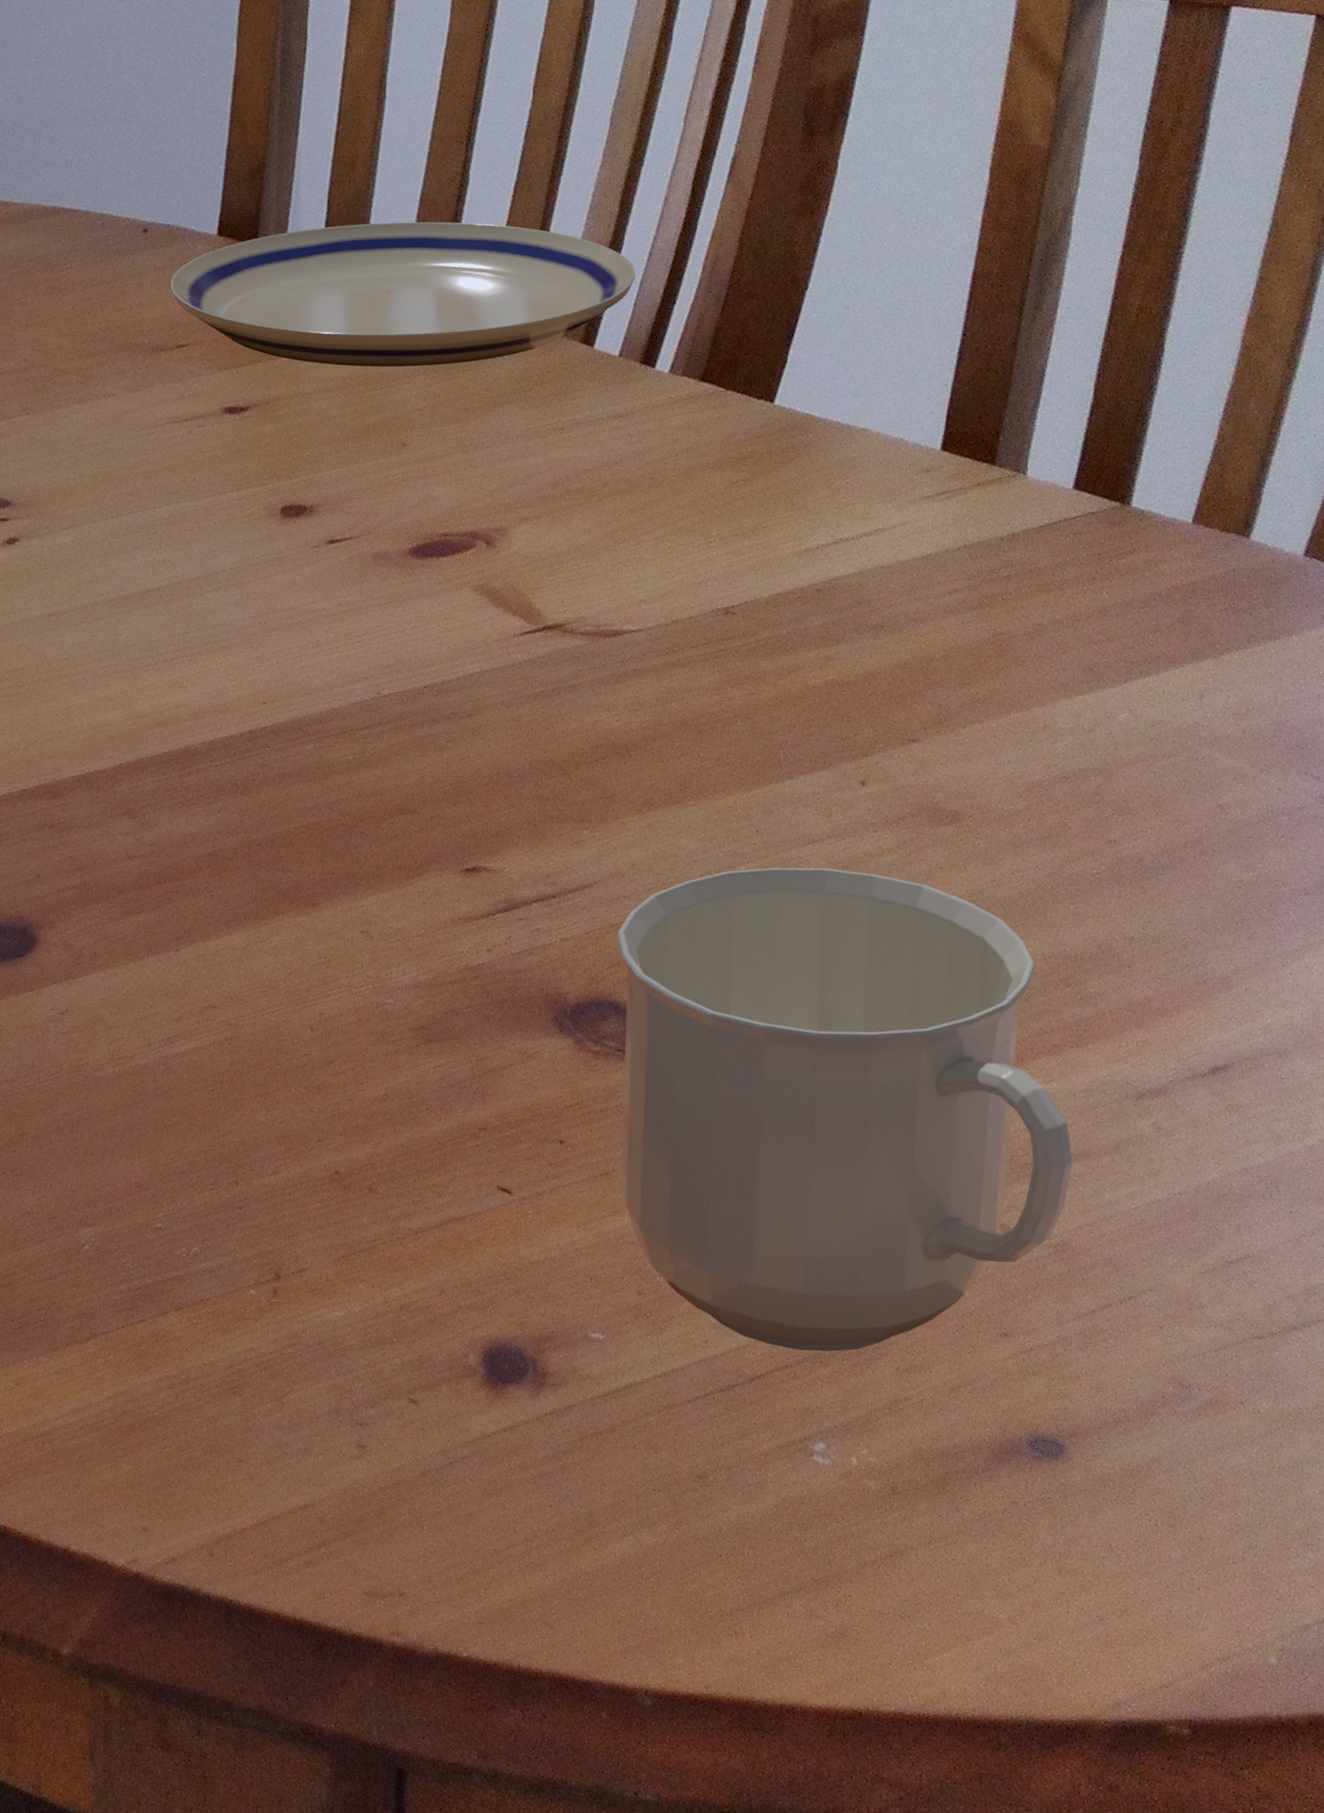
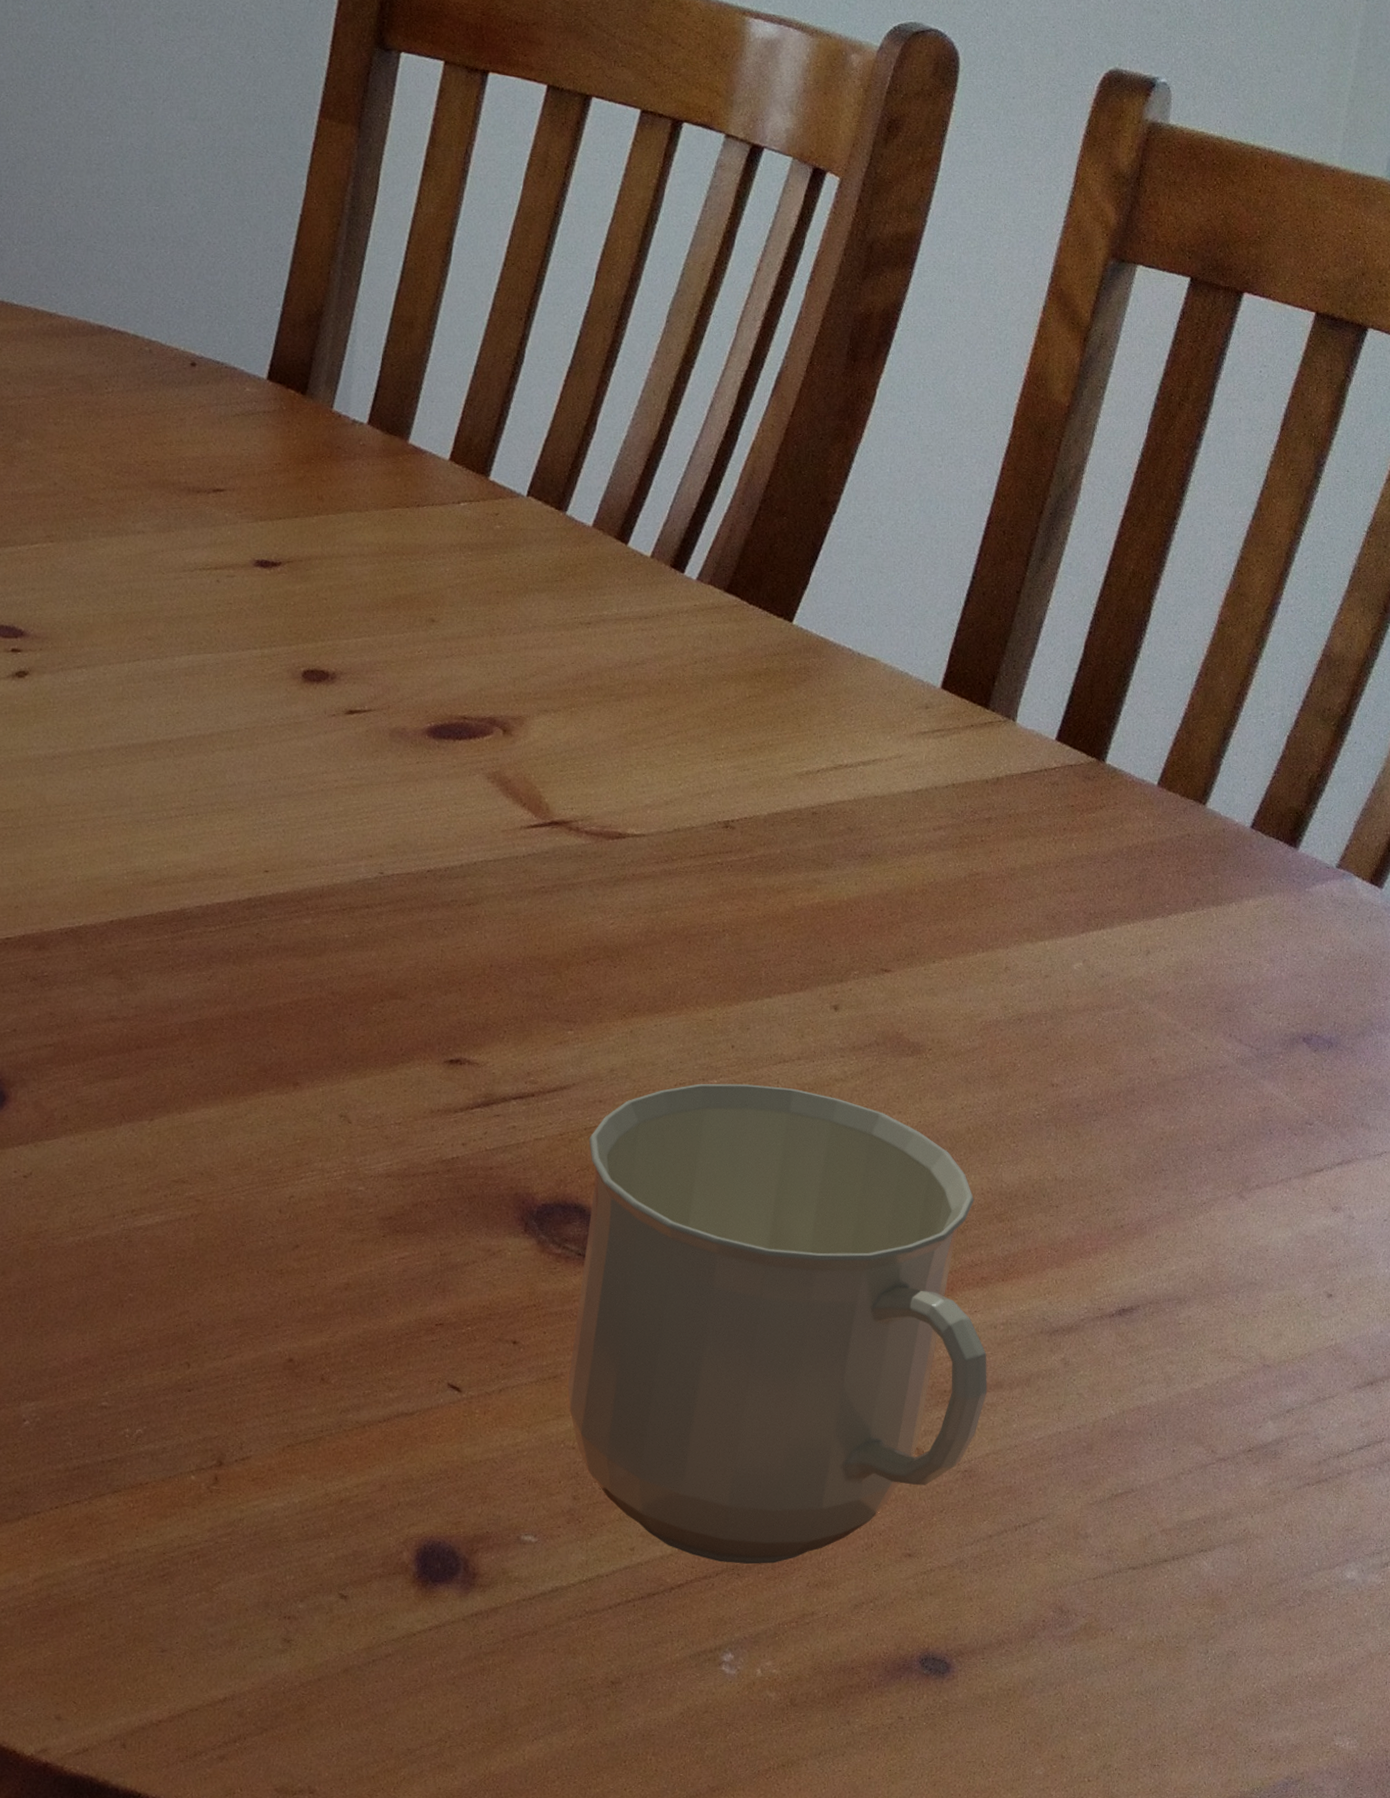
plate: present [170,221,636,367] -> none [214,386,676,544]

